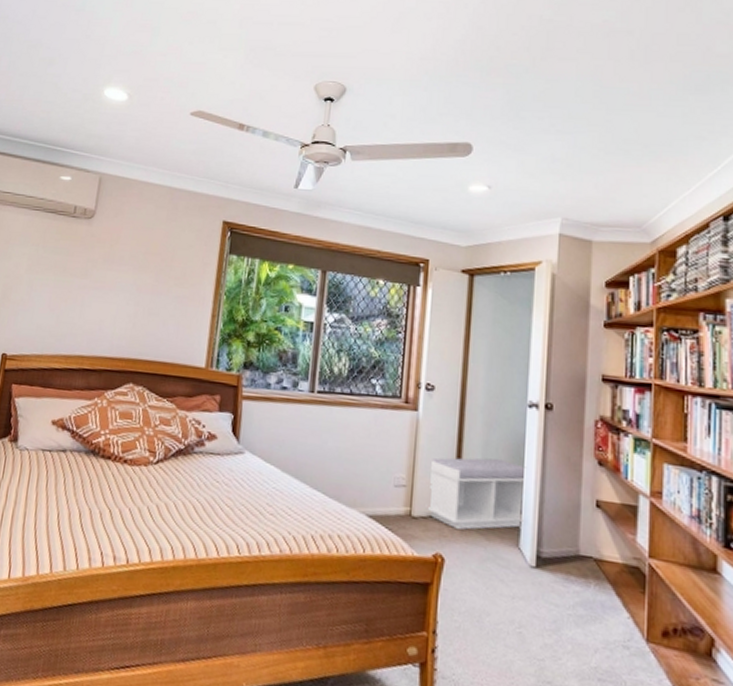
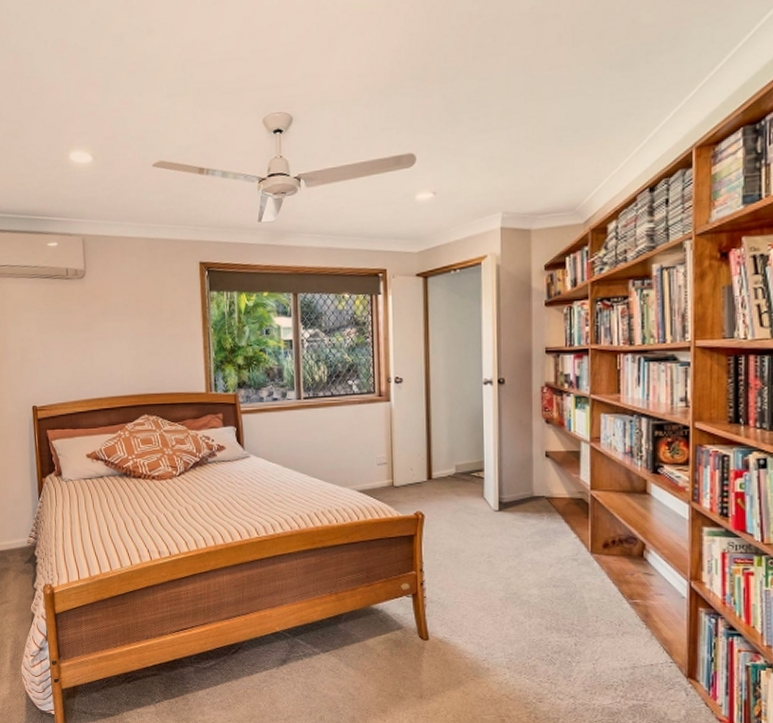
bench: present [425,457,526,530] -> none [404,431,486,492]

